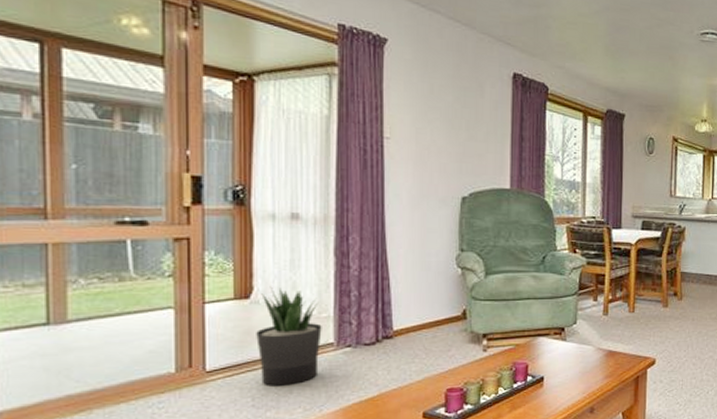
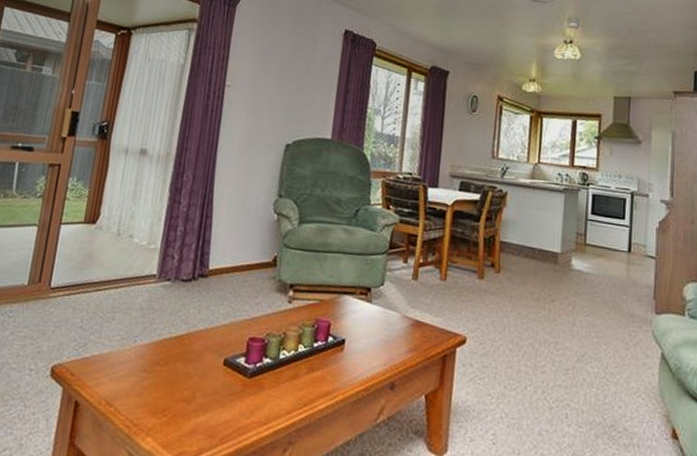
planter: present [256,286,322,386] -> none [91,214,150,312]

